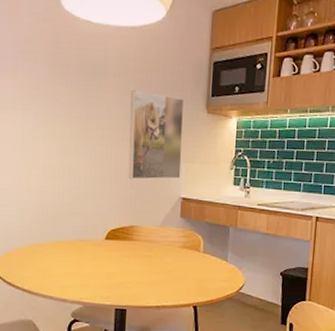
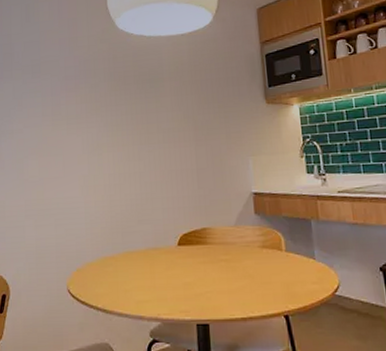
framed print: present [128,90,185,180] -> none [188,91,249,179]

